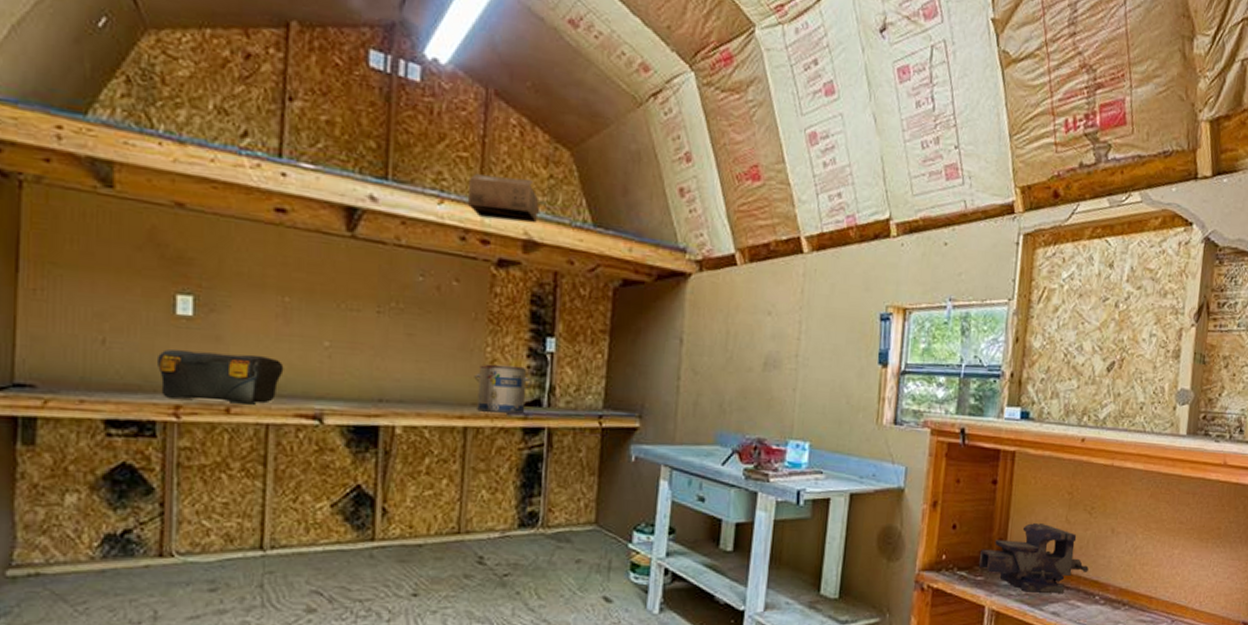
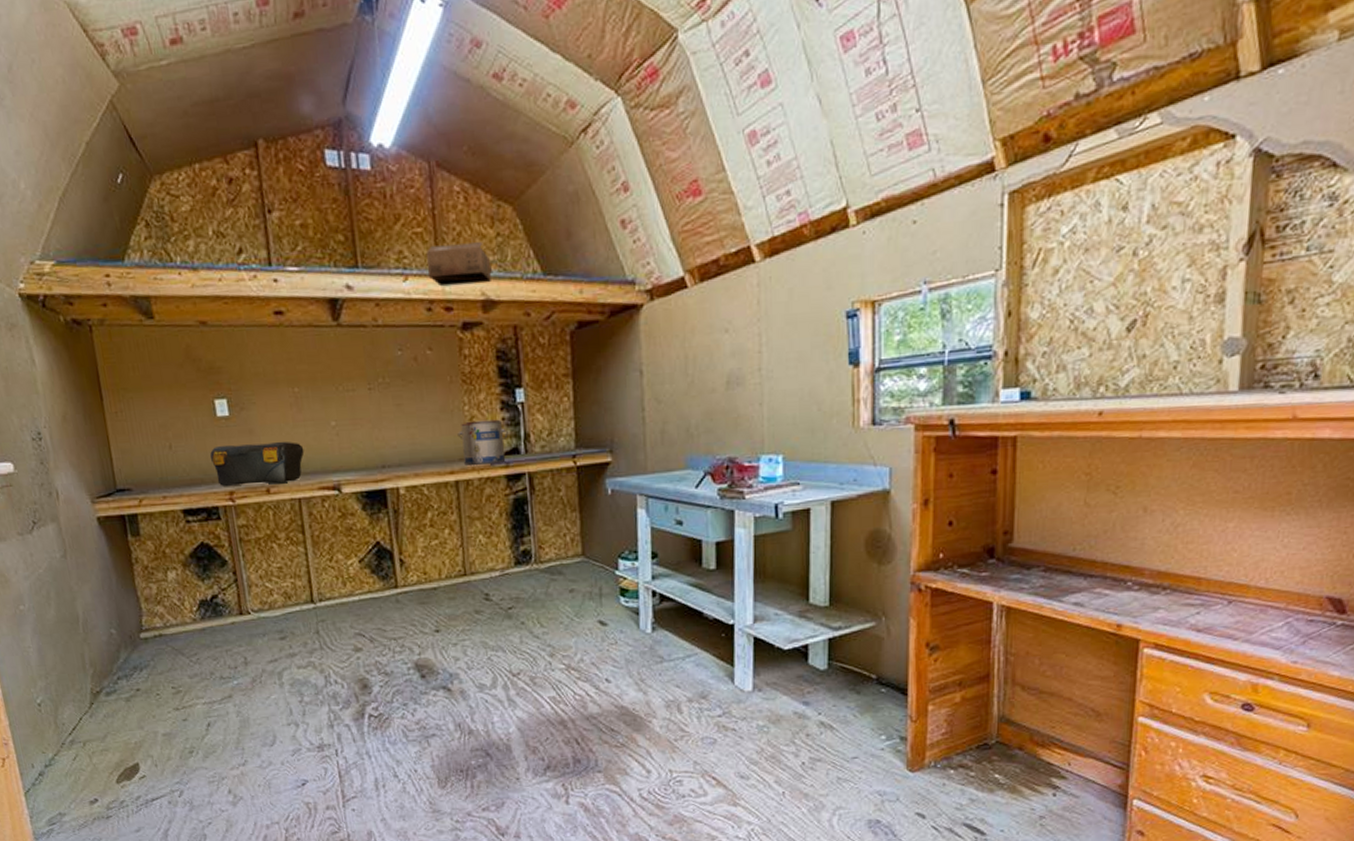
bench vise: present [979,523,1089,593] -> none [983,510,1117,584]

